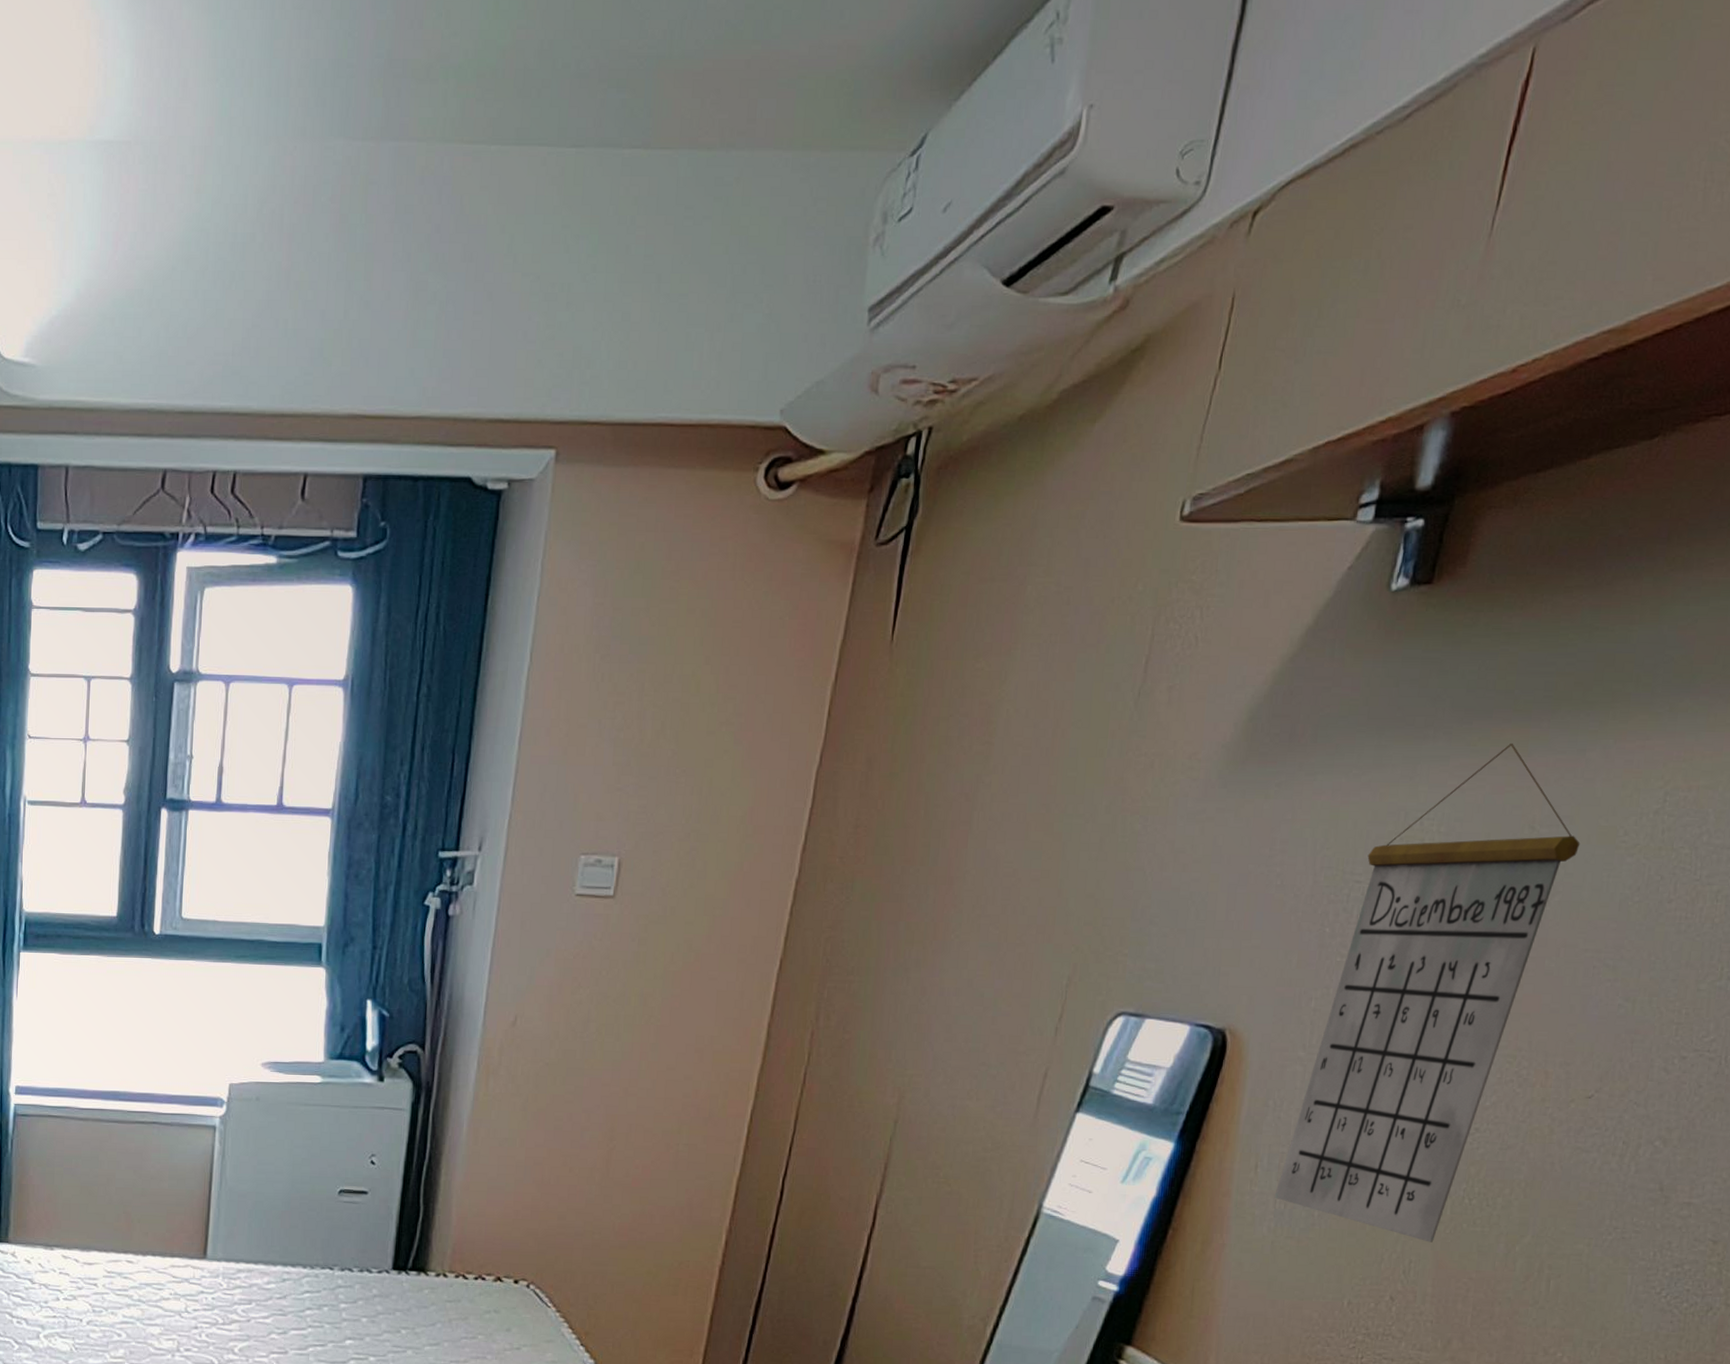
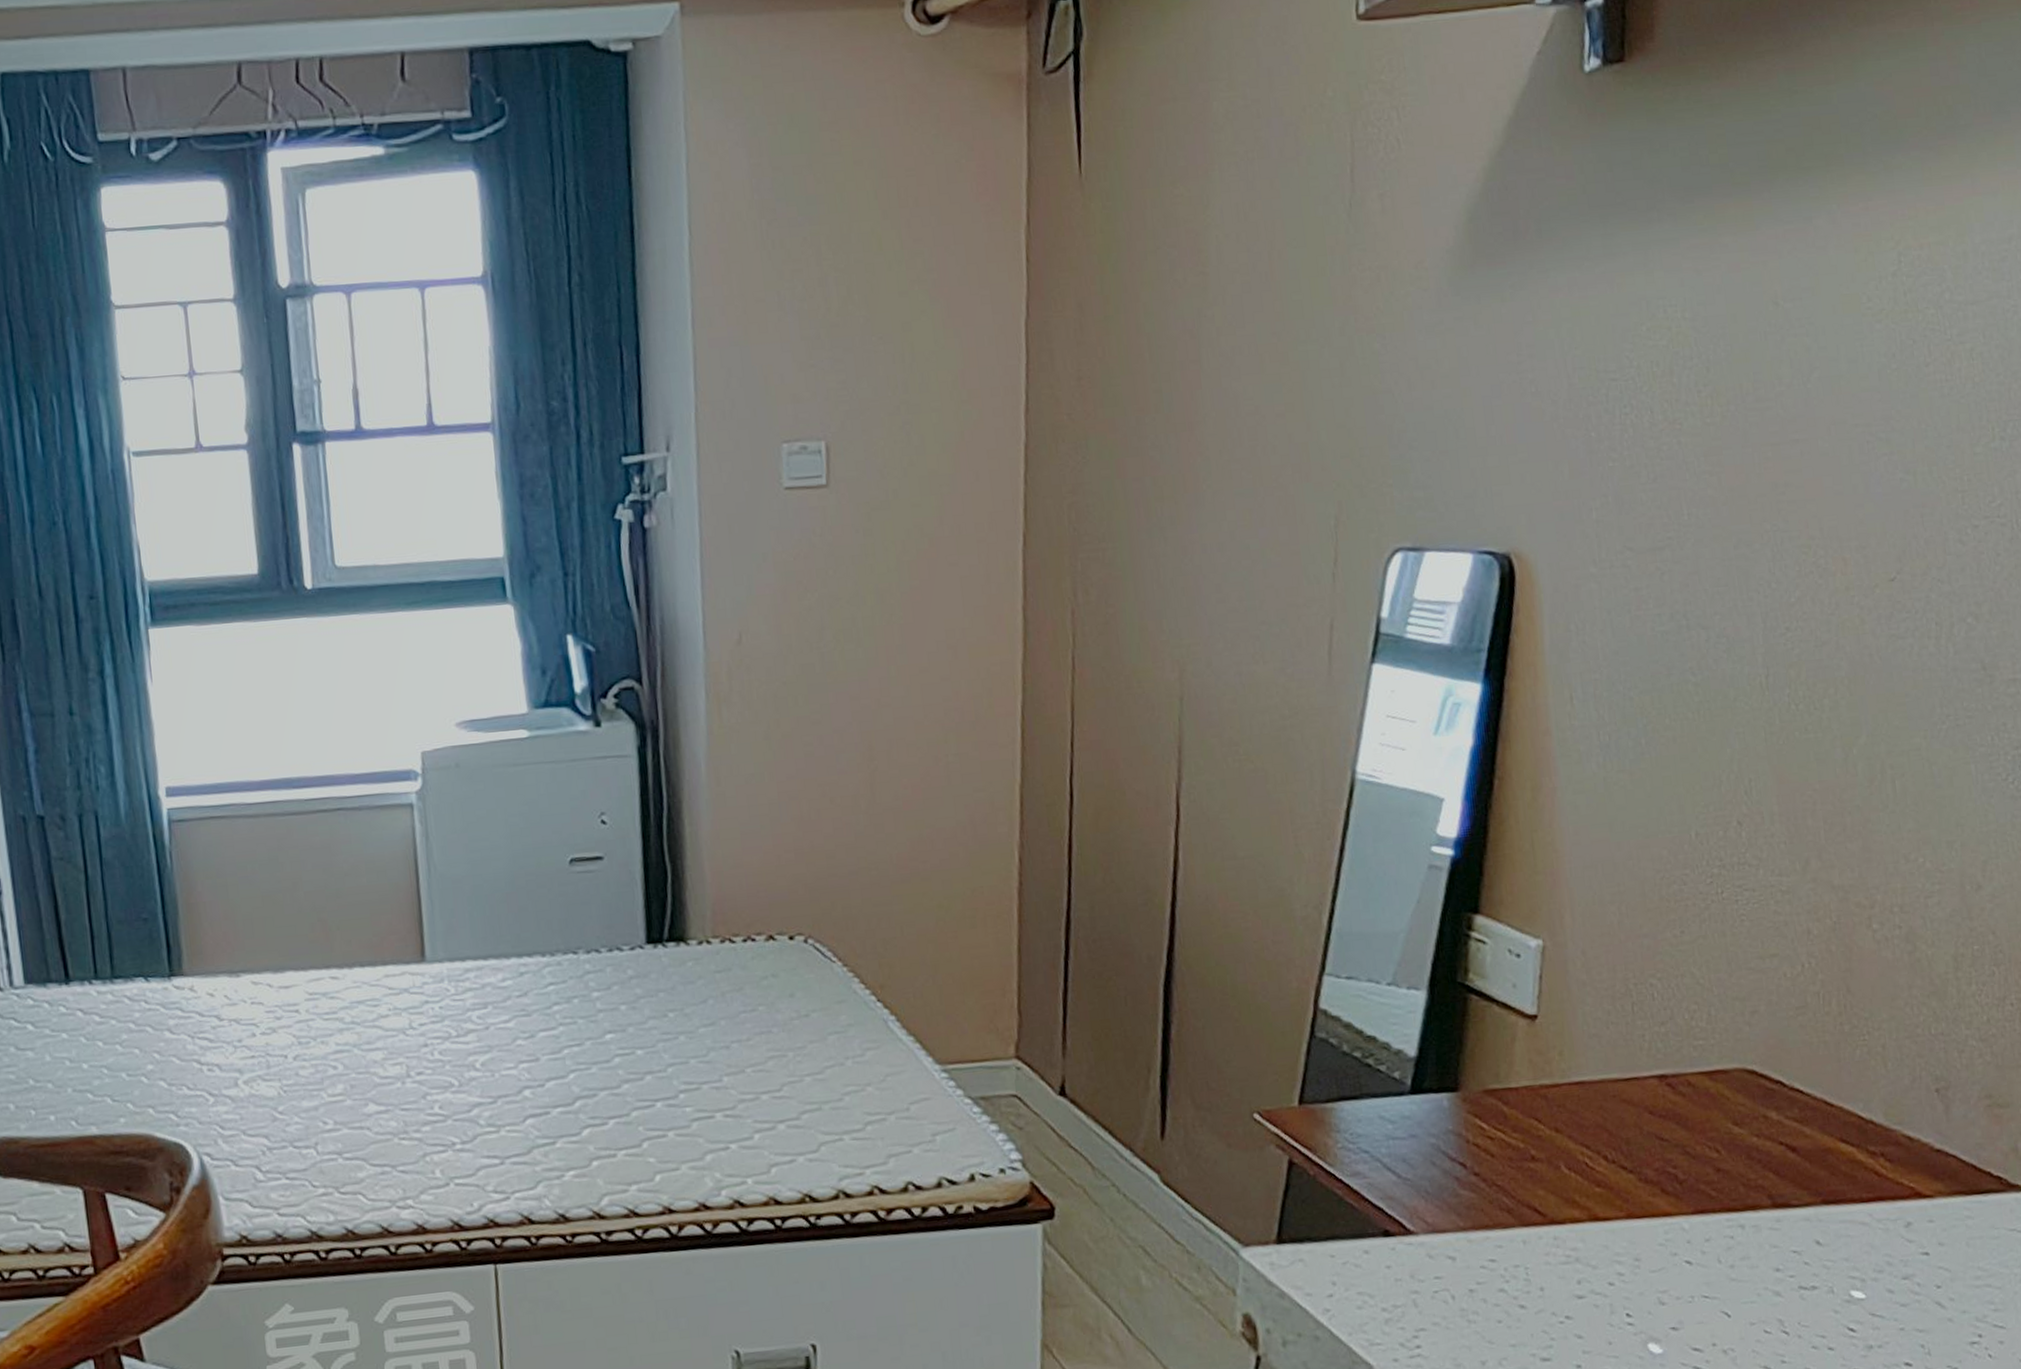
calendar: present [1274,742,1580,1242] -> none [1596,217,1827,757]

